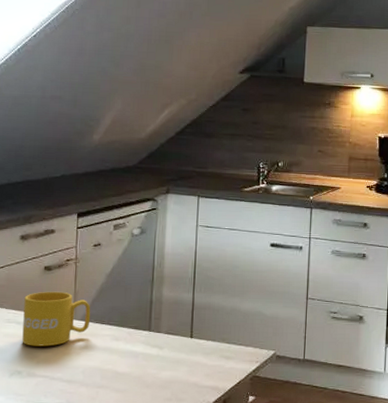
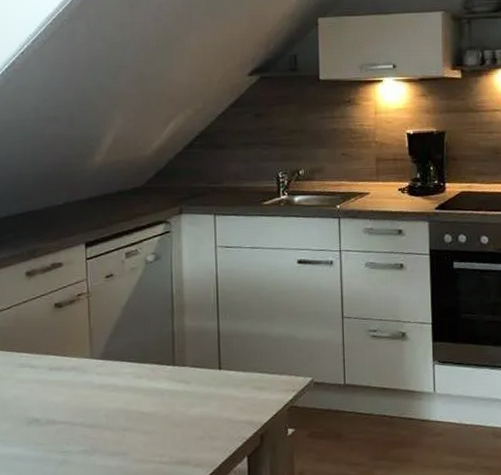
mug: present [22,291,91,347] -> none [36,329,109,391]

